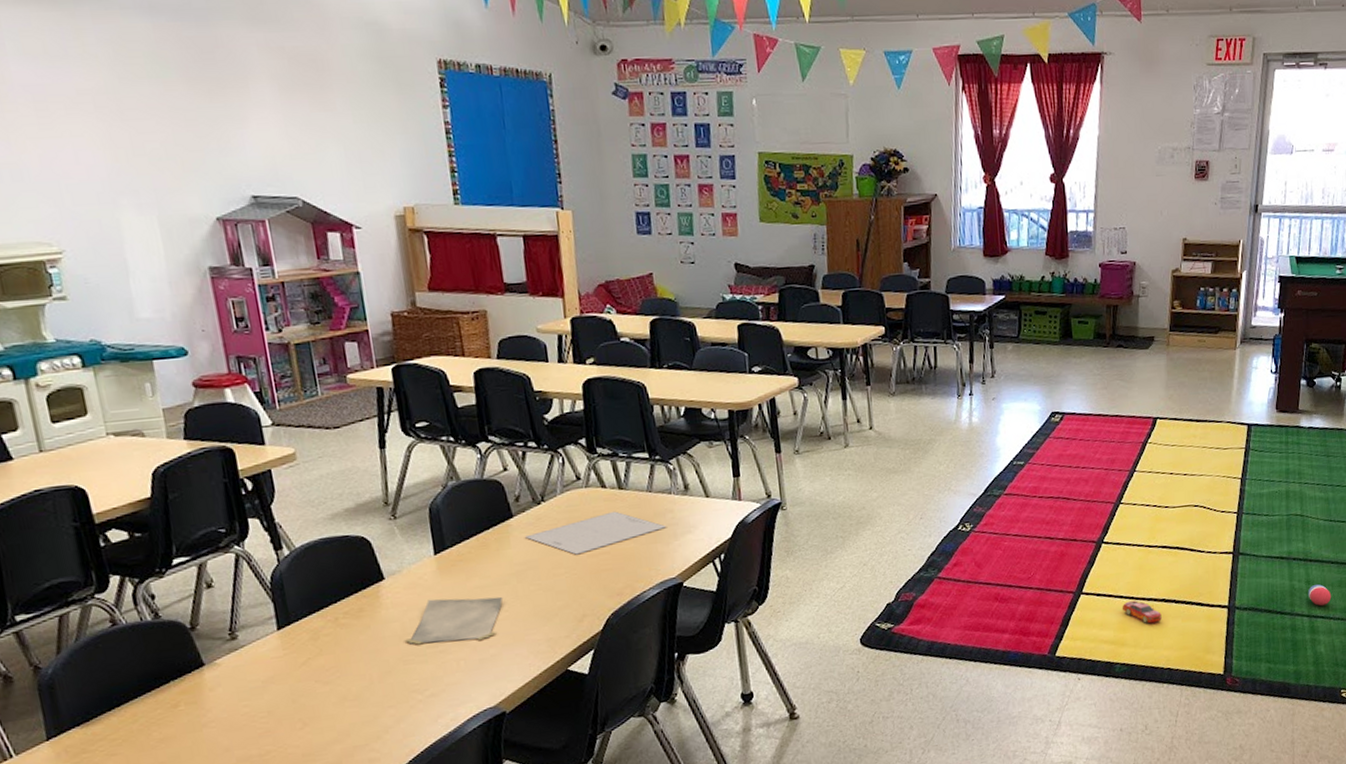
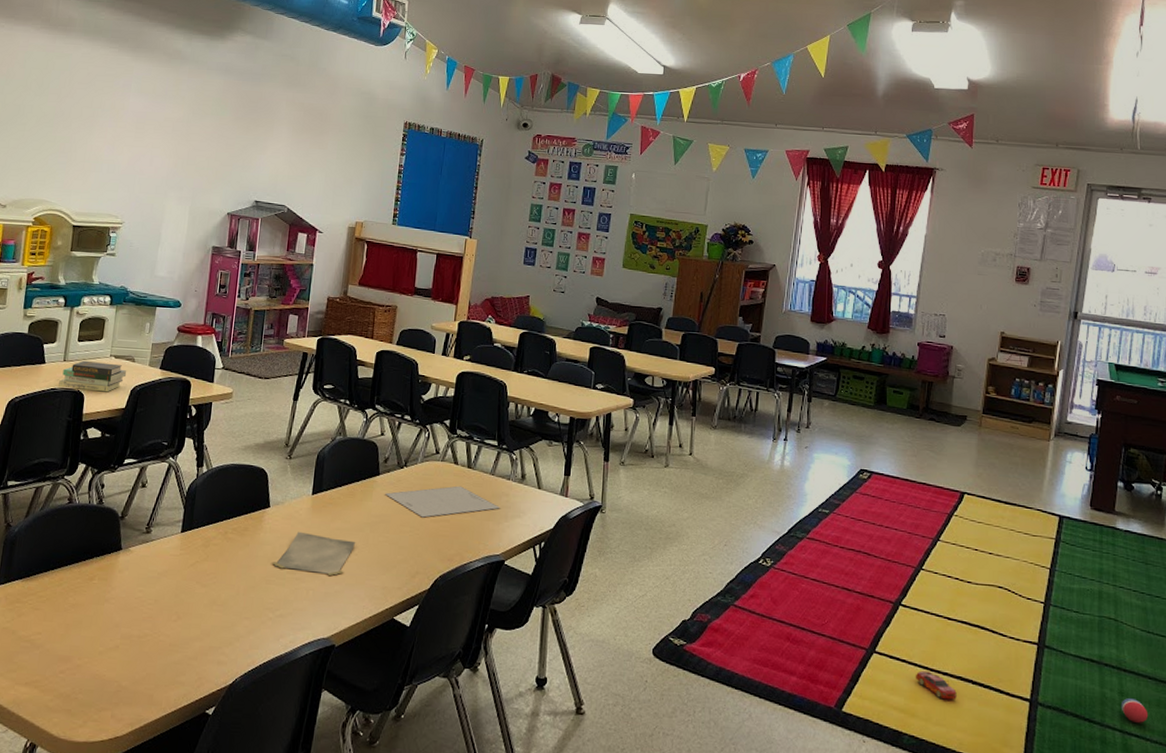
books: none [43,443,139,487] -> present [59,360,127,392]

